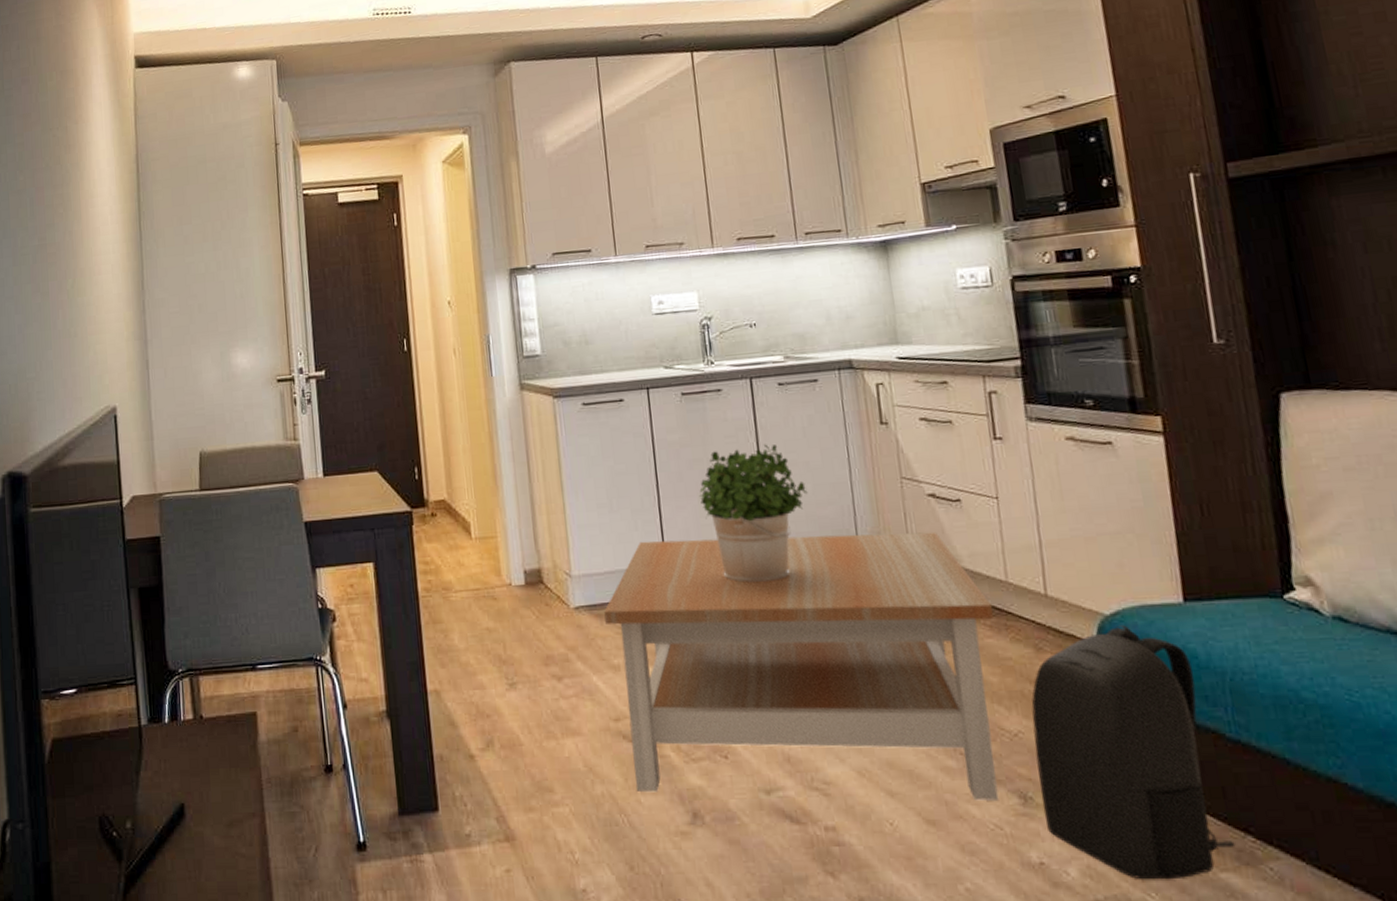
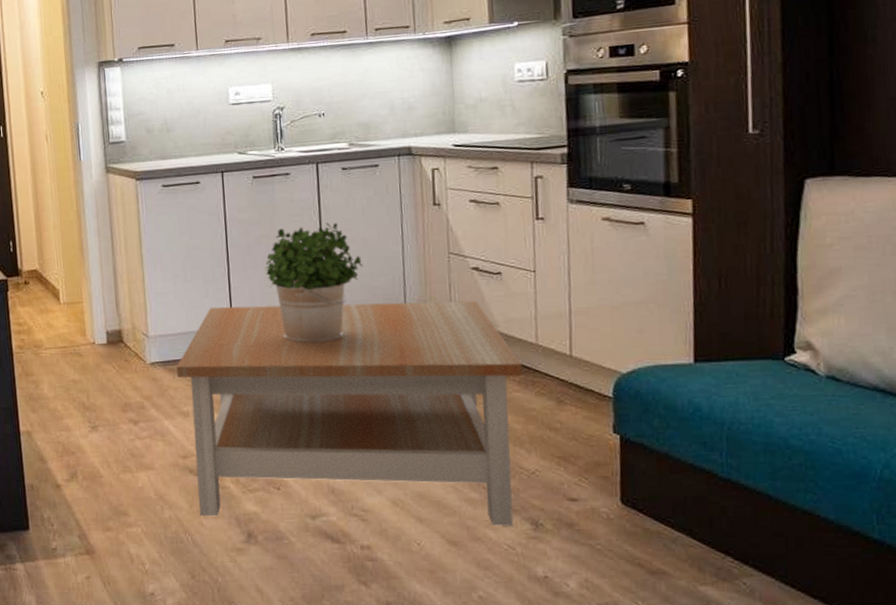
backpack: present [1031,625,1235,880] -> none [549,382,716,591]

